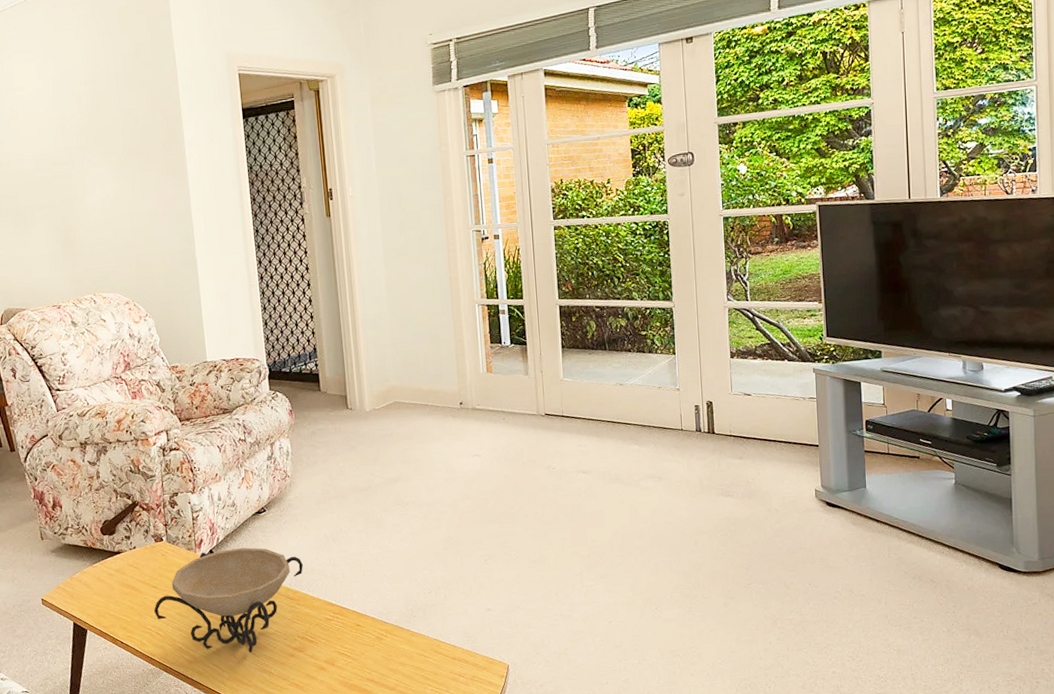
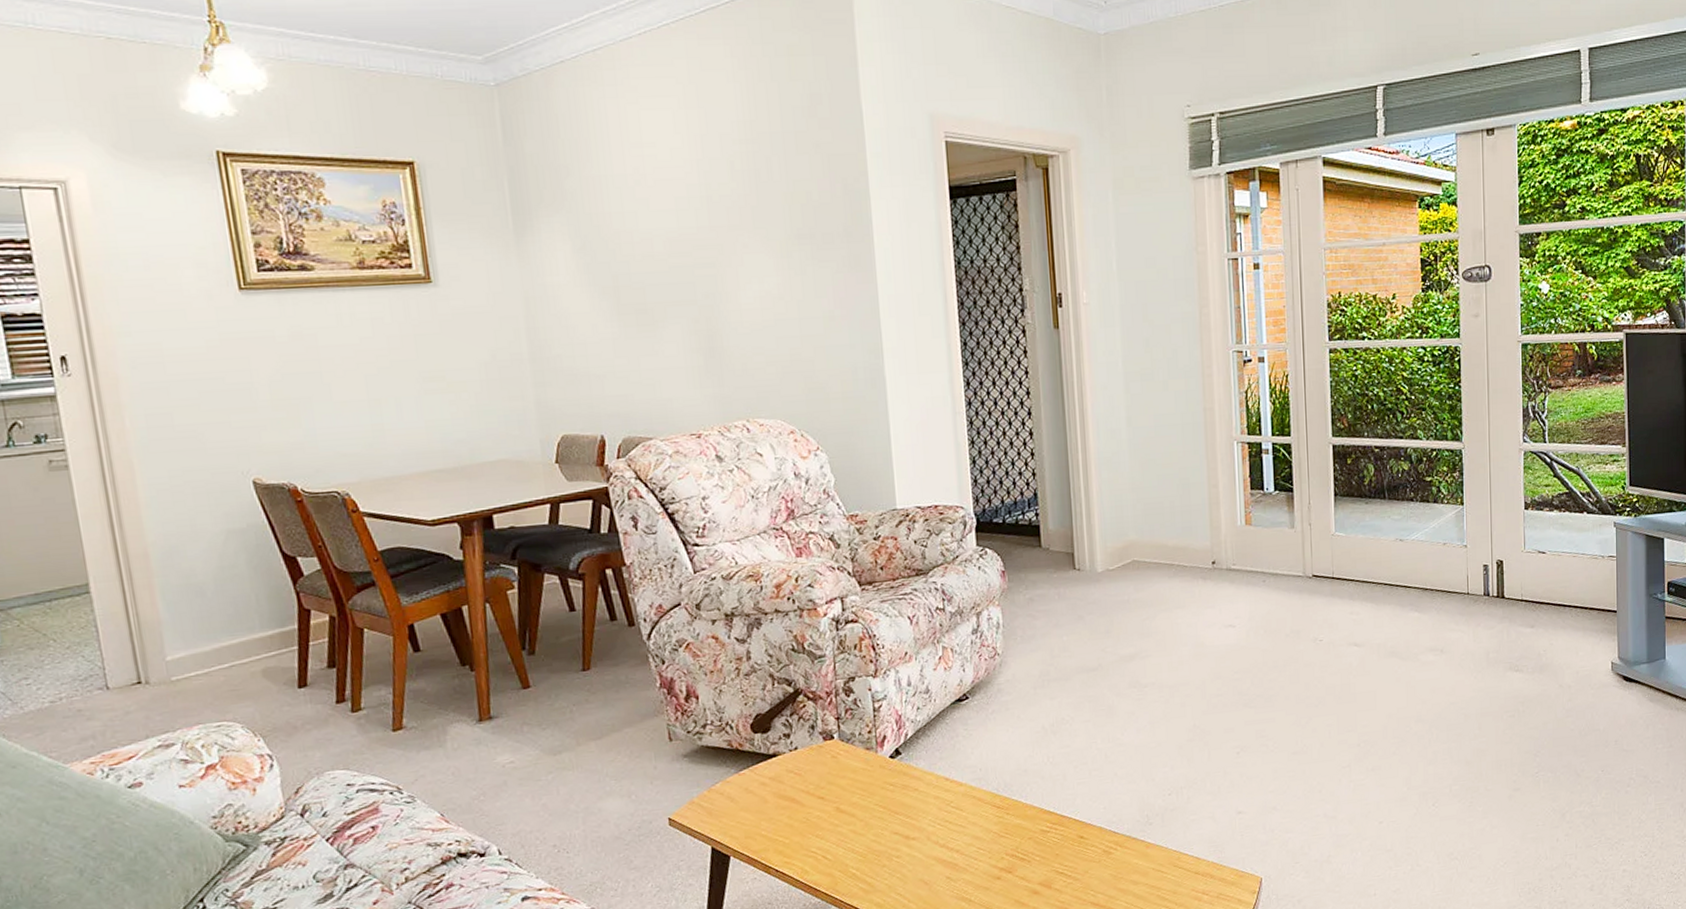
decorative bowl: present [154,547,303,653] -> none [820,744,1014,877]

